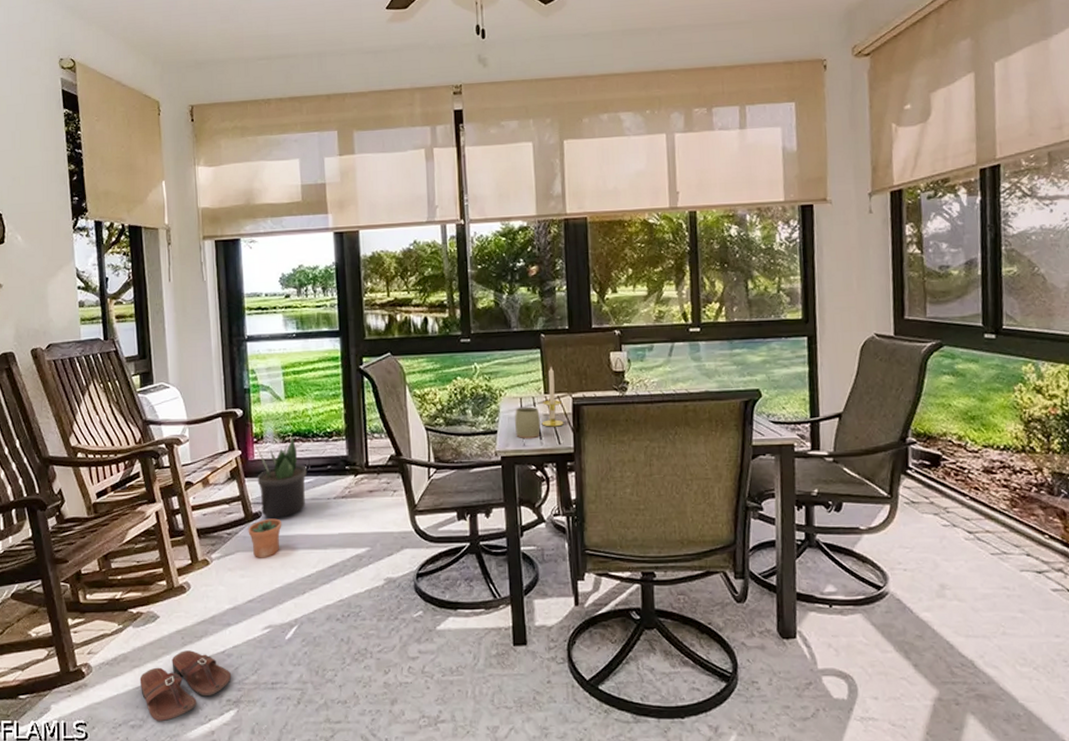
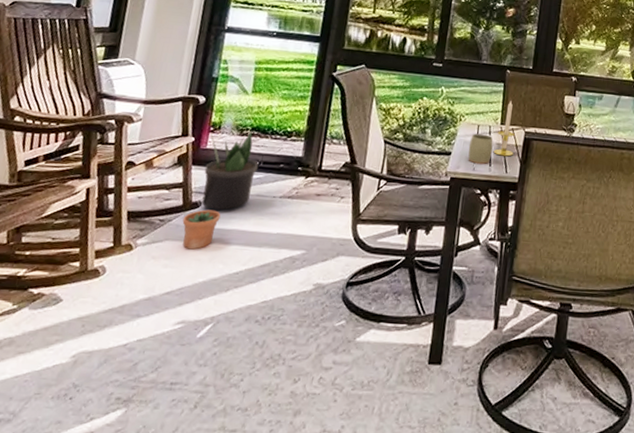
flip-flop: present [139,650,231,722] -> none [19,339,128,418]

